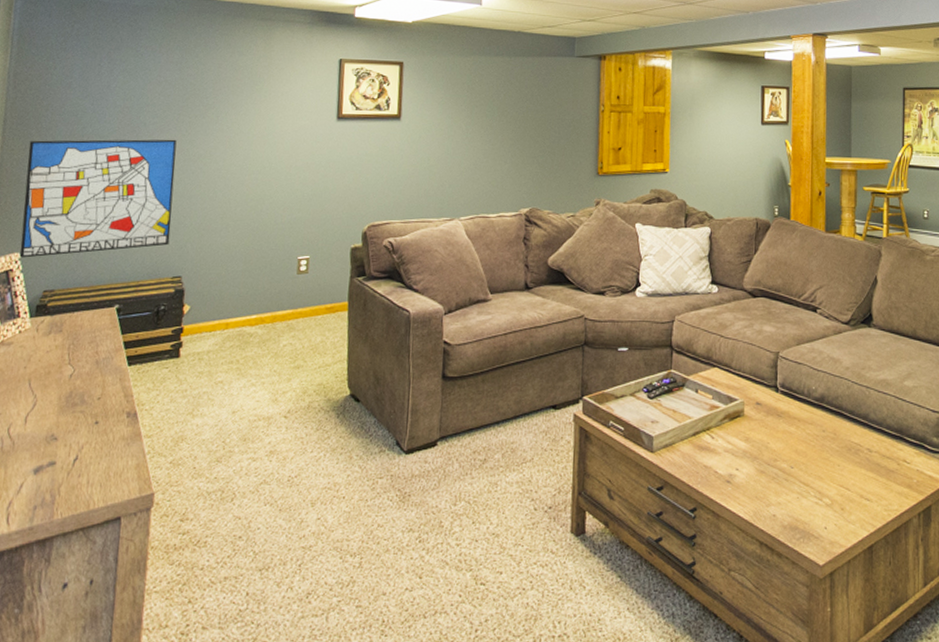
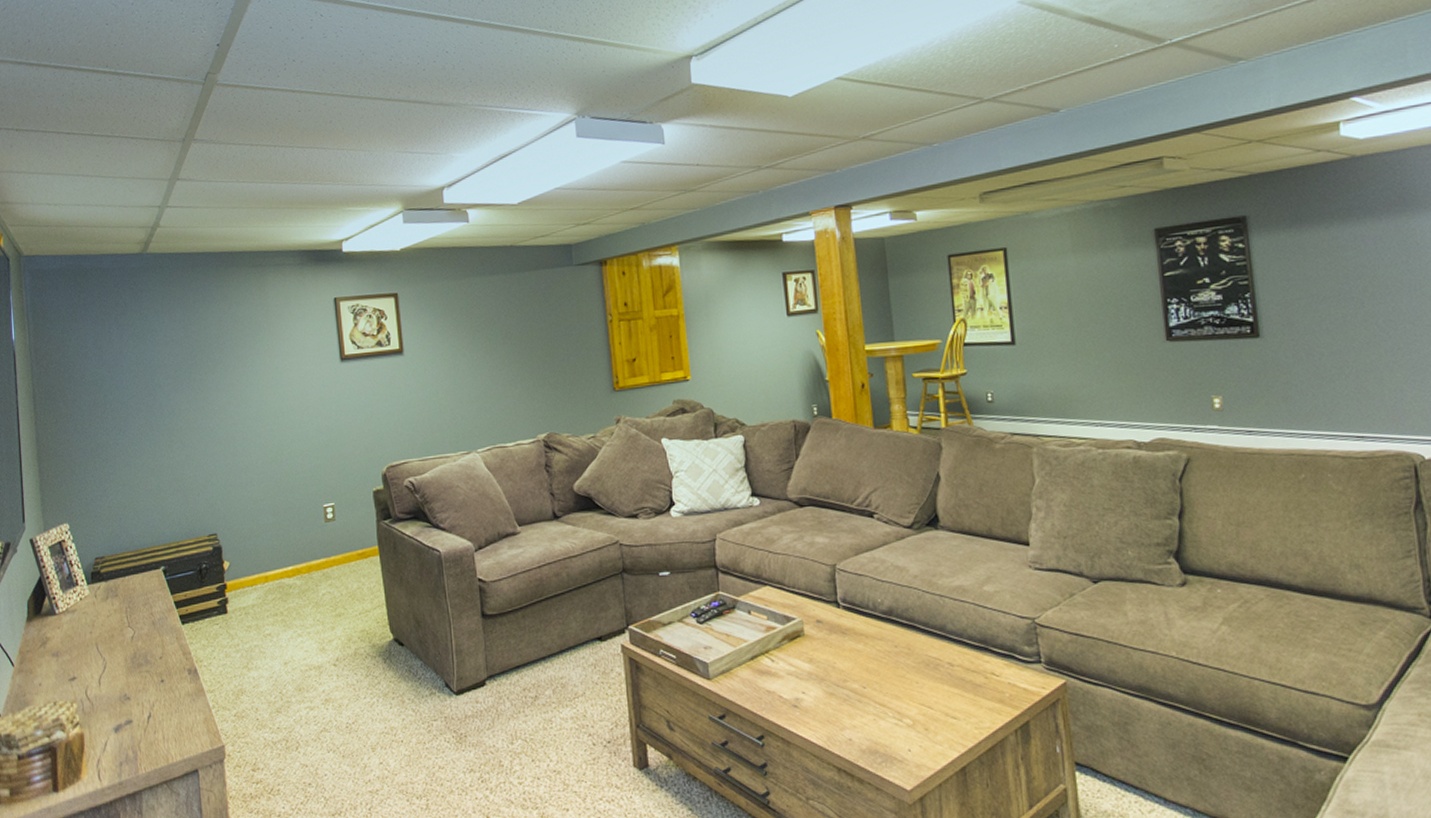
wall art: present [19,139,177,258] -> none [59,398,201,528]

